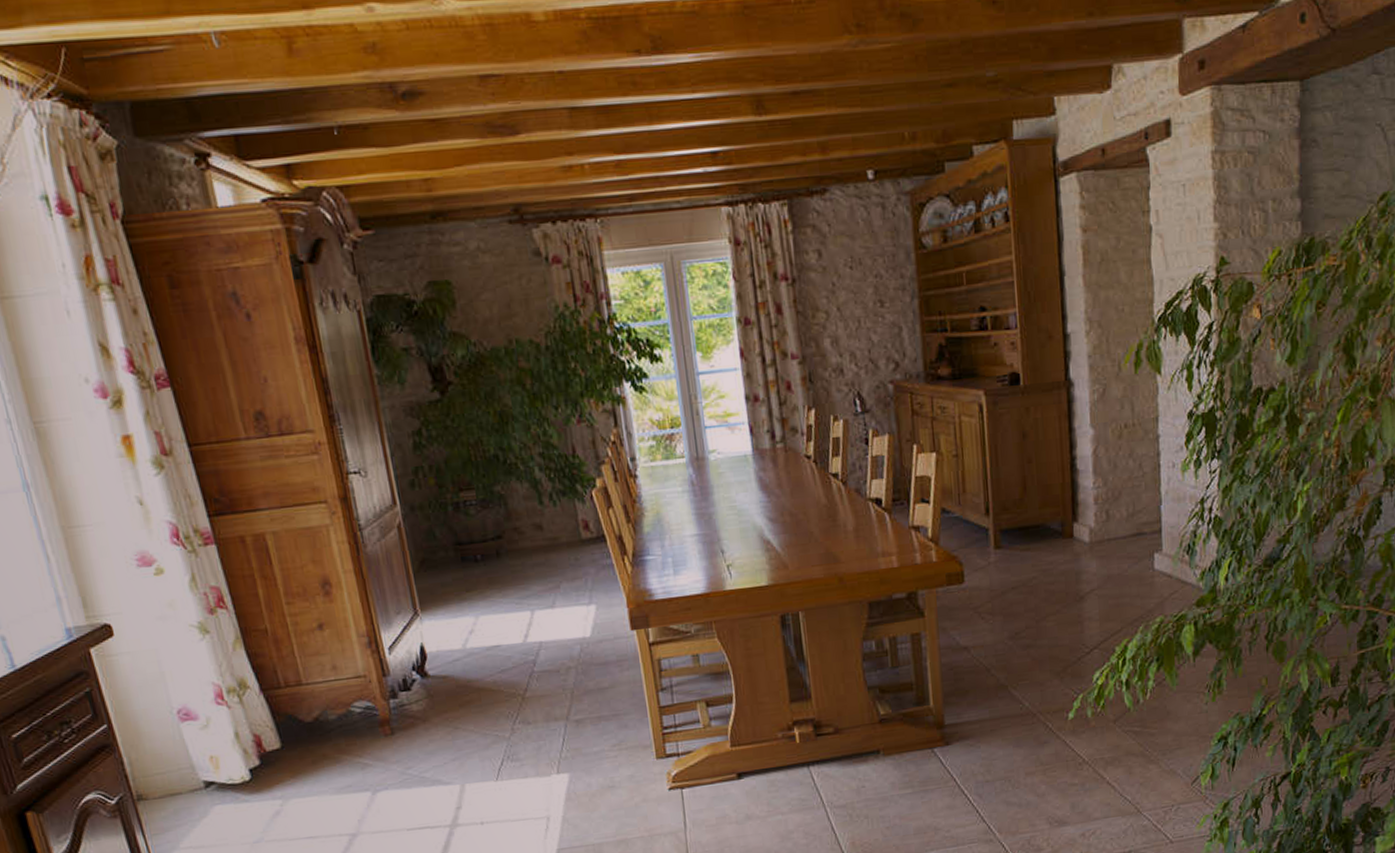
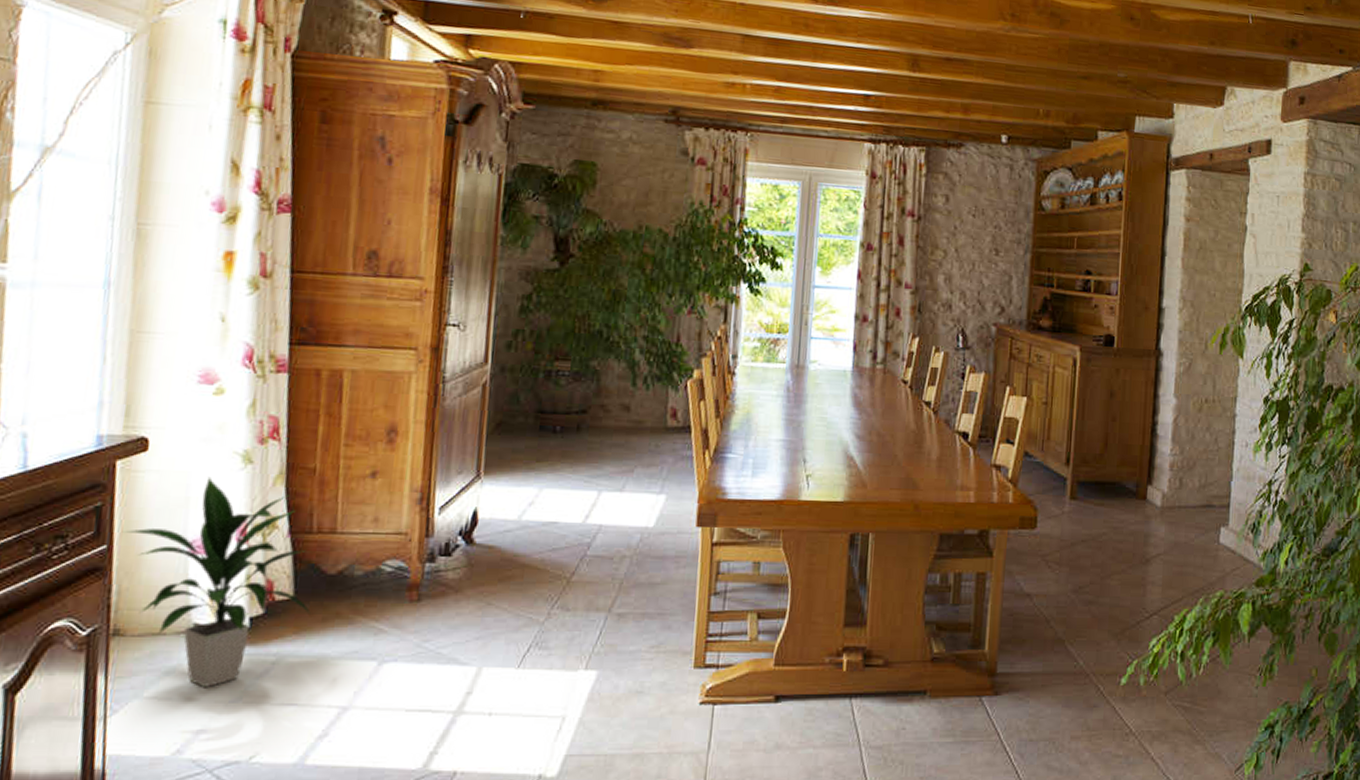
indoor plant: none [116,651,300,833] -> present [123,476,311,687]

